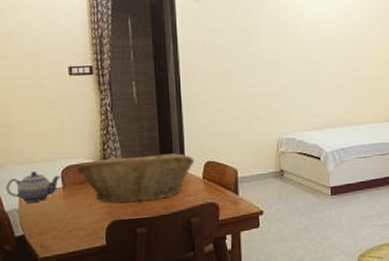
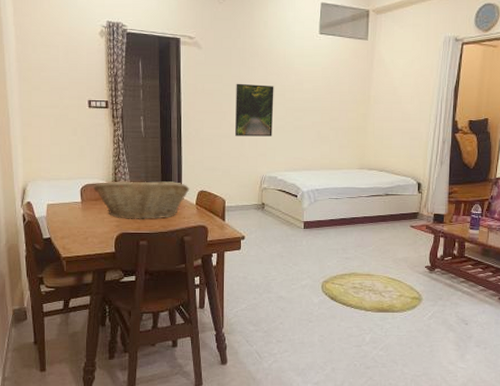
teapot: present [6,171,62,203] -> none [37,187,81,212]
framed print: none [241,36,287,96] -> present [235,83,274,137]

